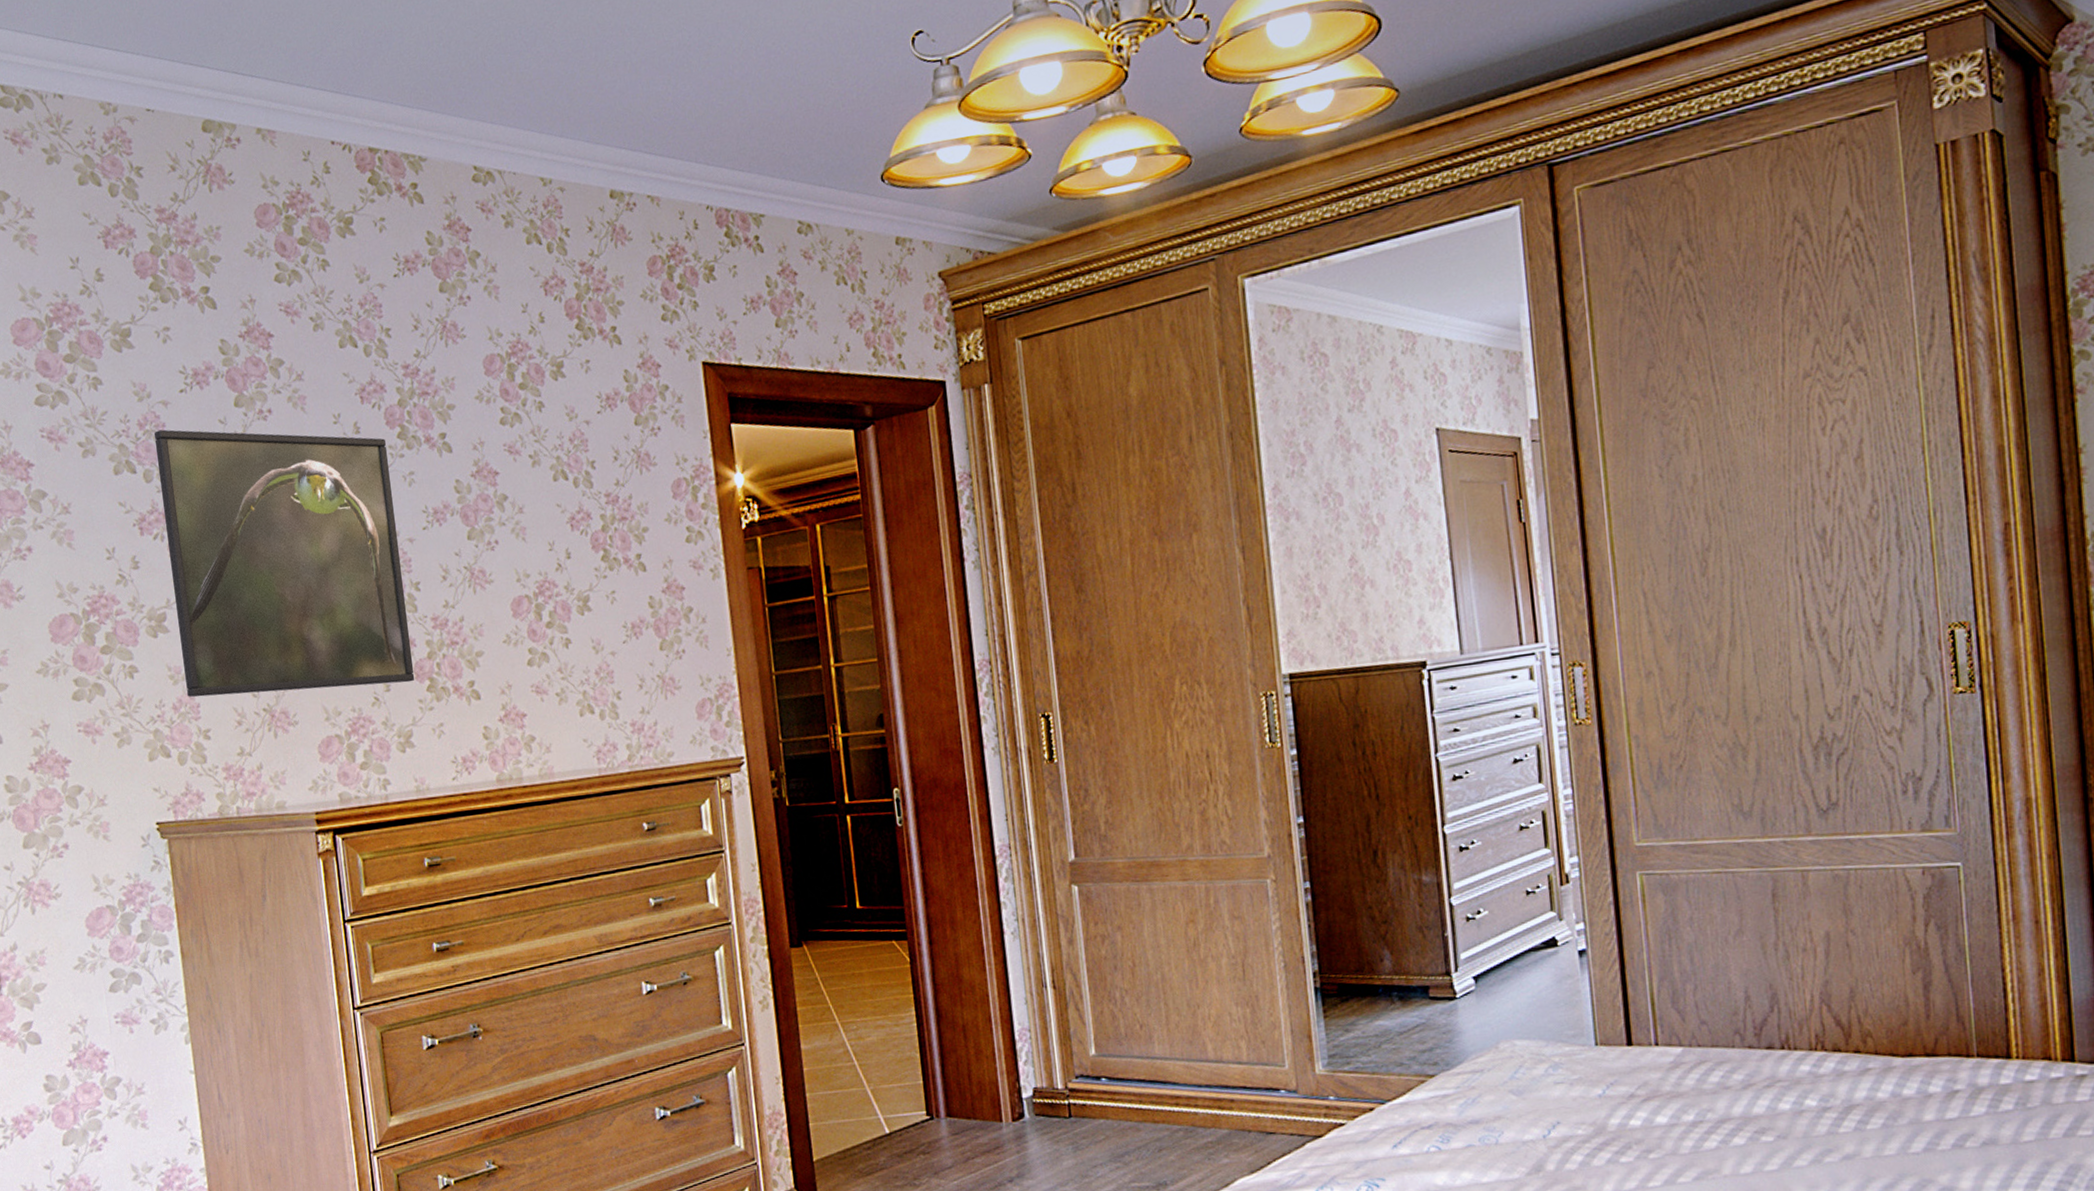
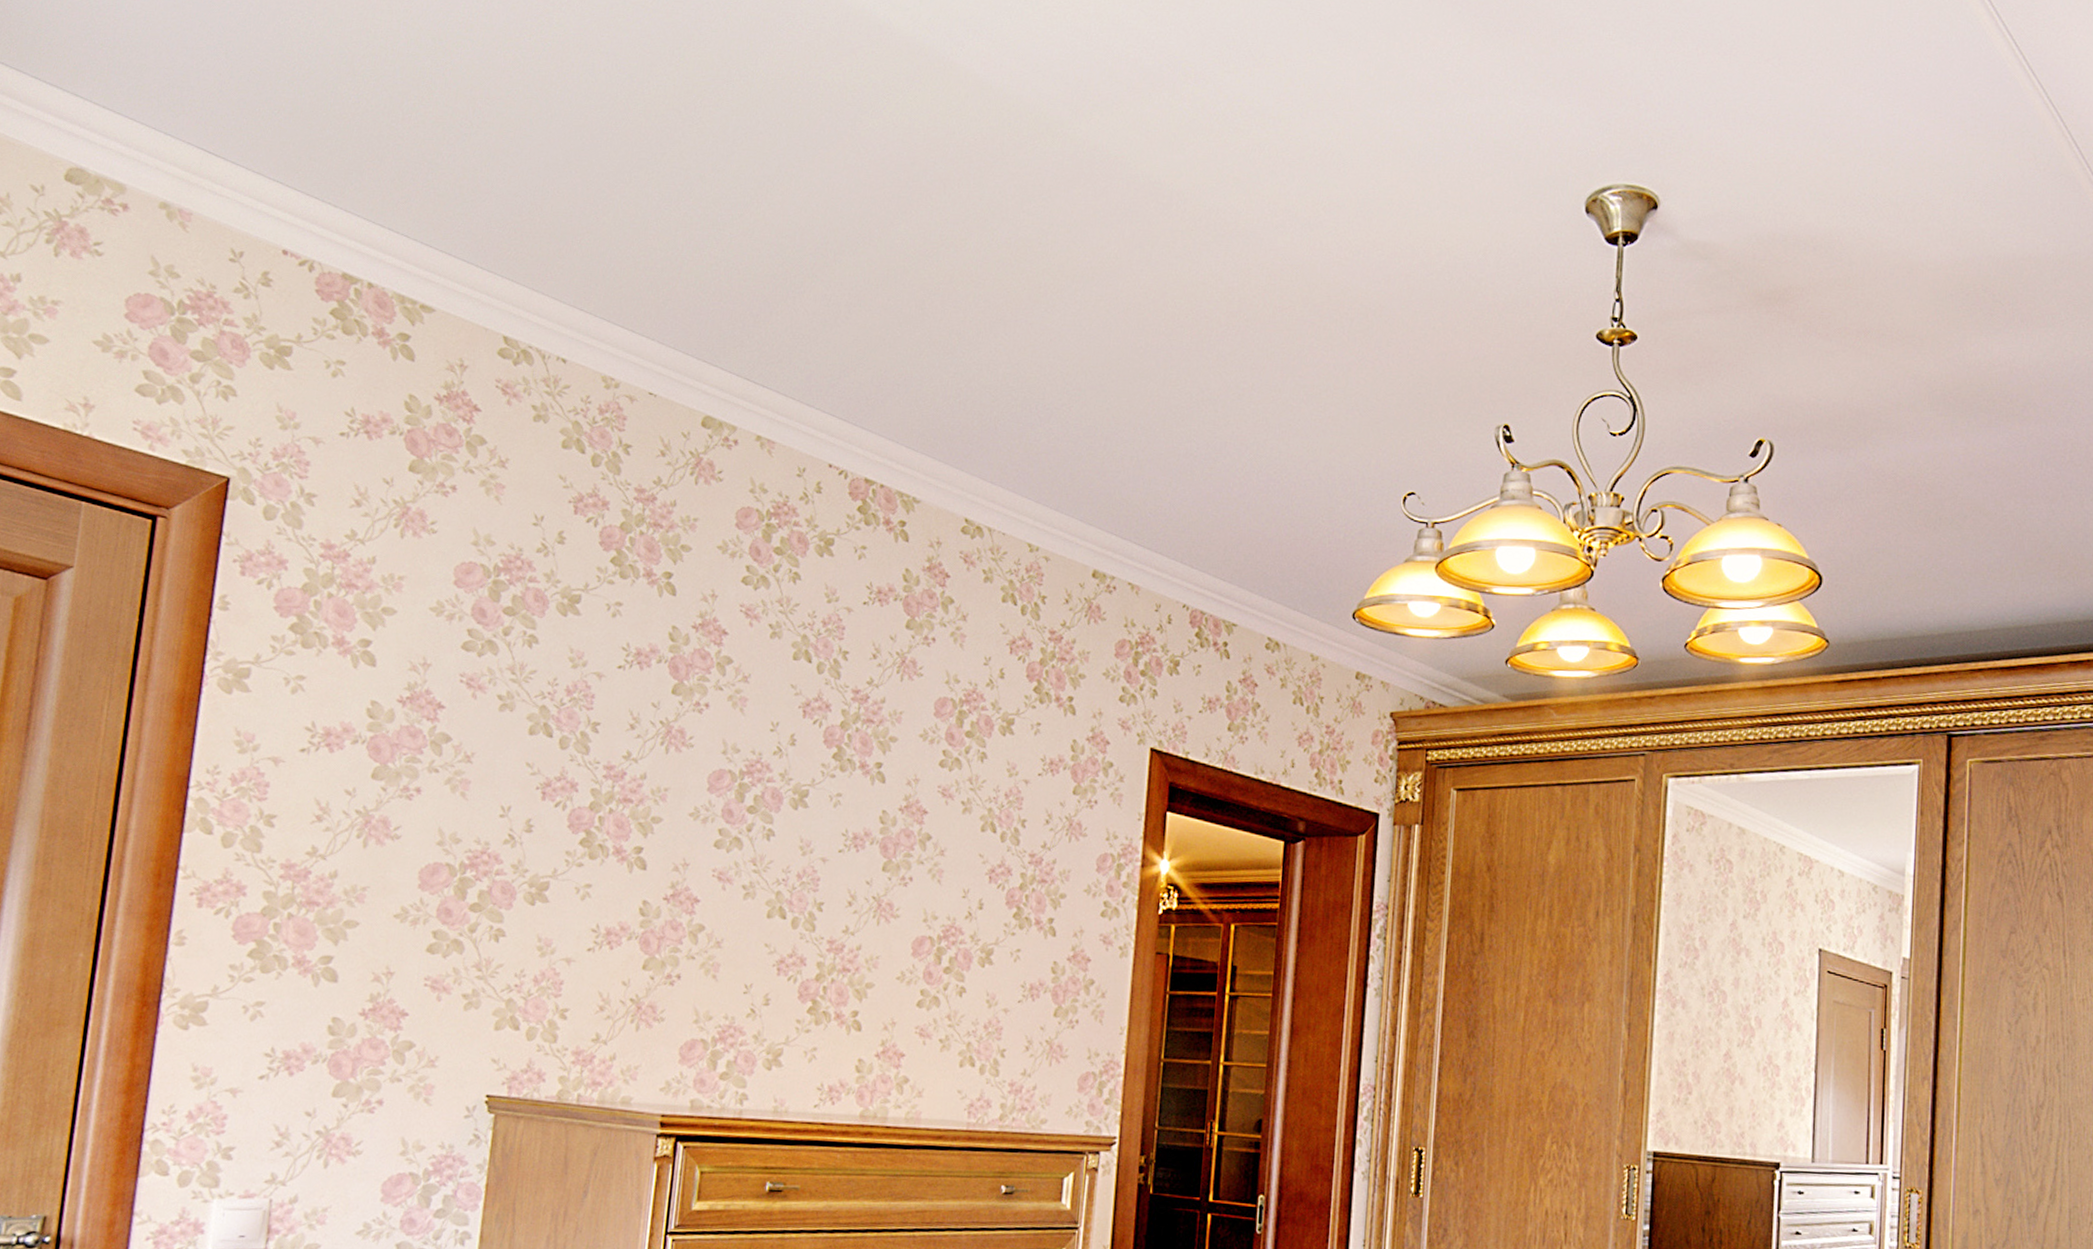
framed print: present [153,429,415,698] -> none [552,700,820,1001]

